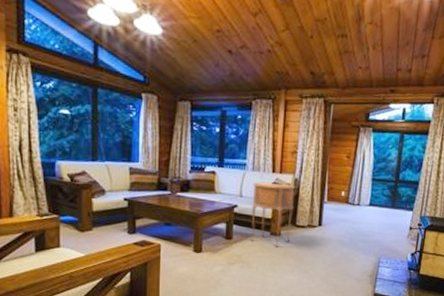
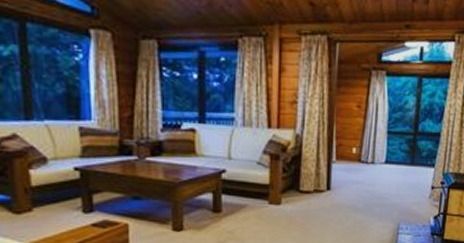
side table: present [251,182,296,247] -> none [244,140,298,219]

